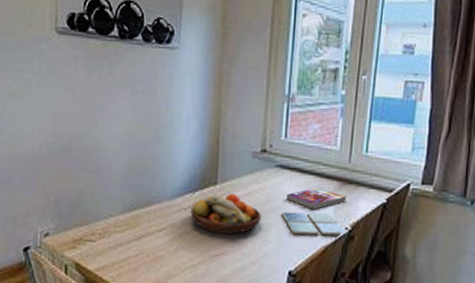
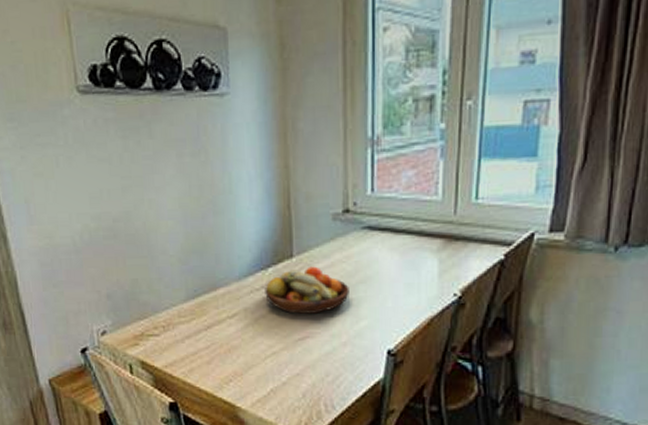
drink coaster: present [282,212,347,236] -> none [374,279,456,308]
book: present [286,187,347,209] -> none [379,248,454,275]

